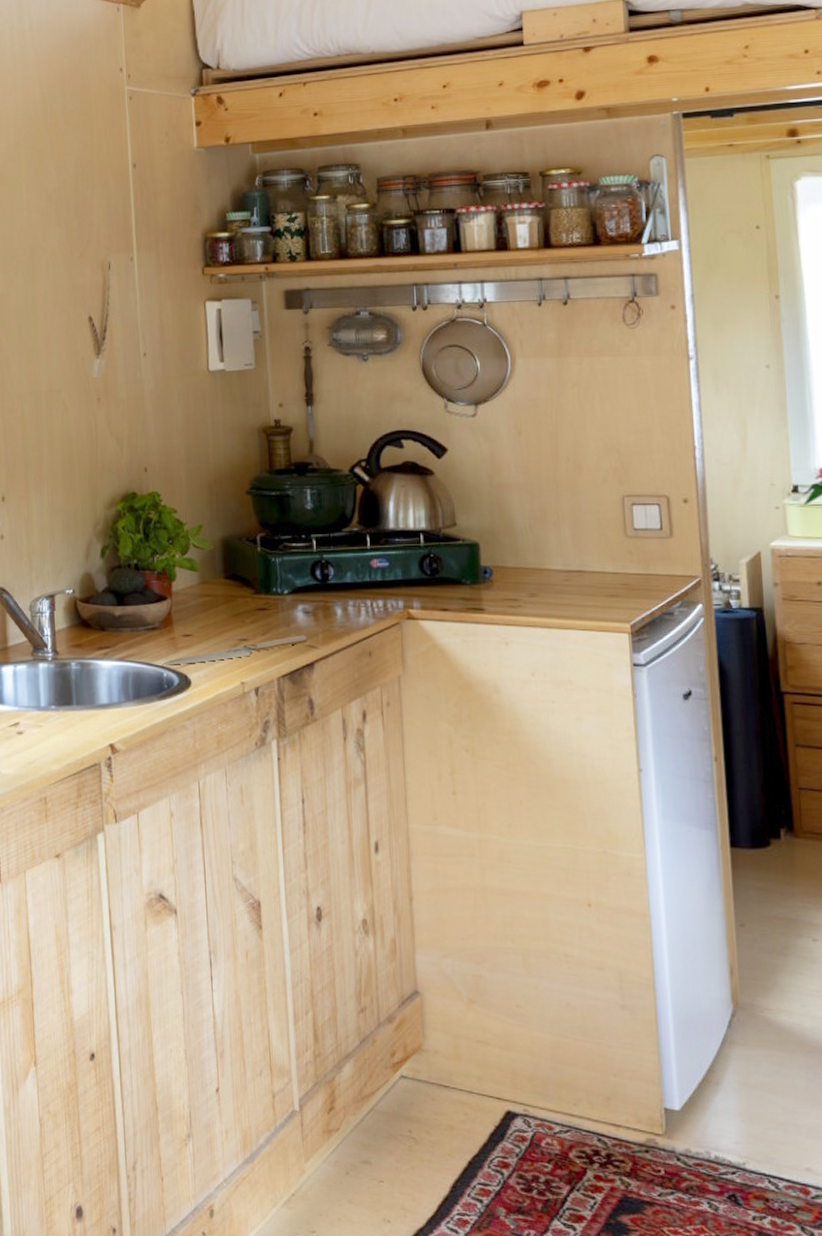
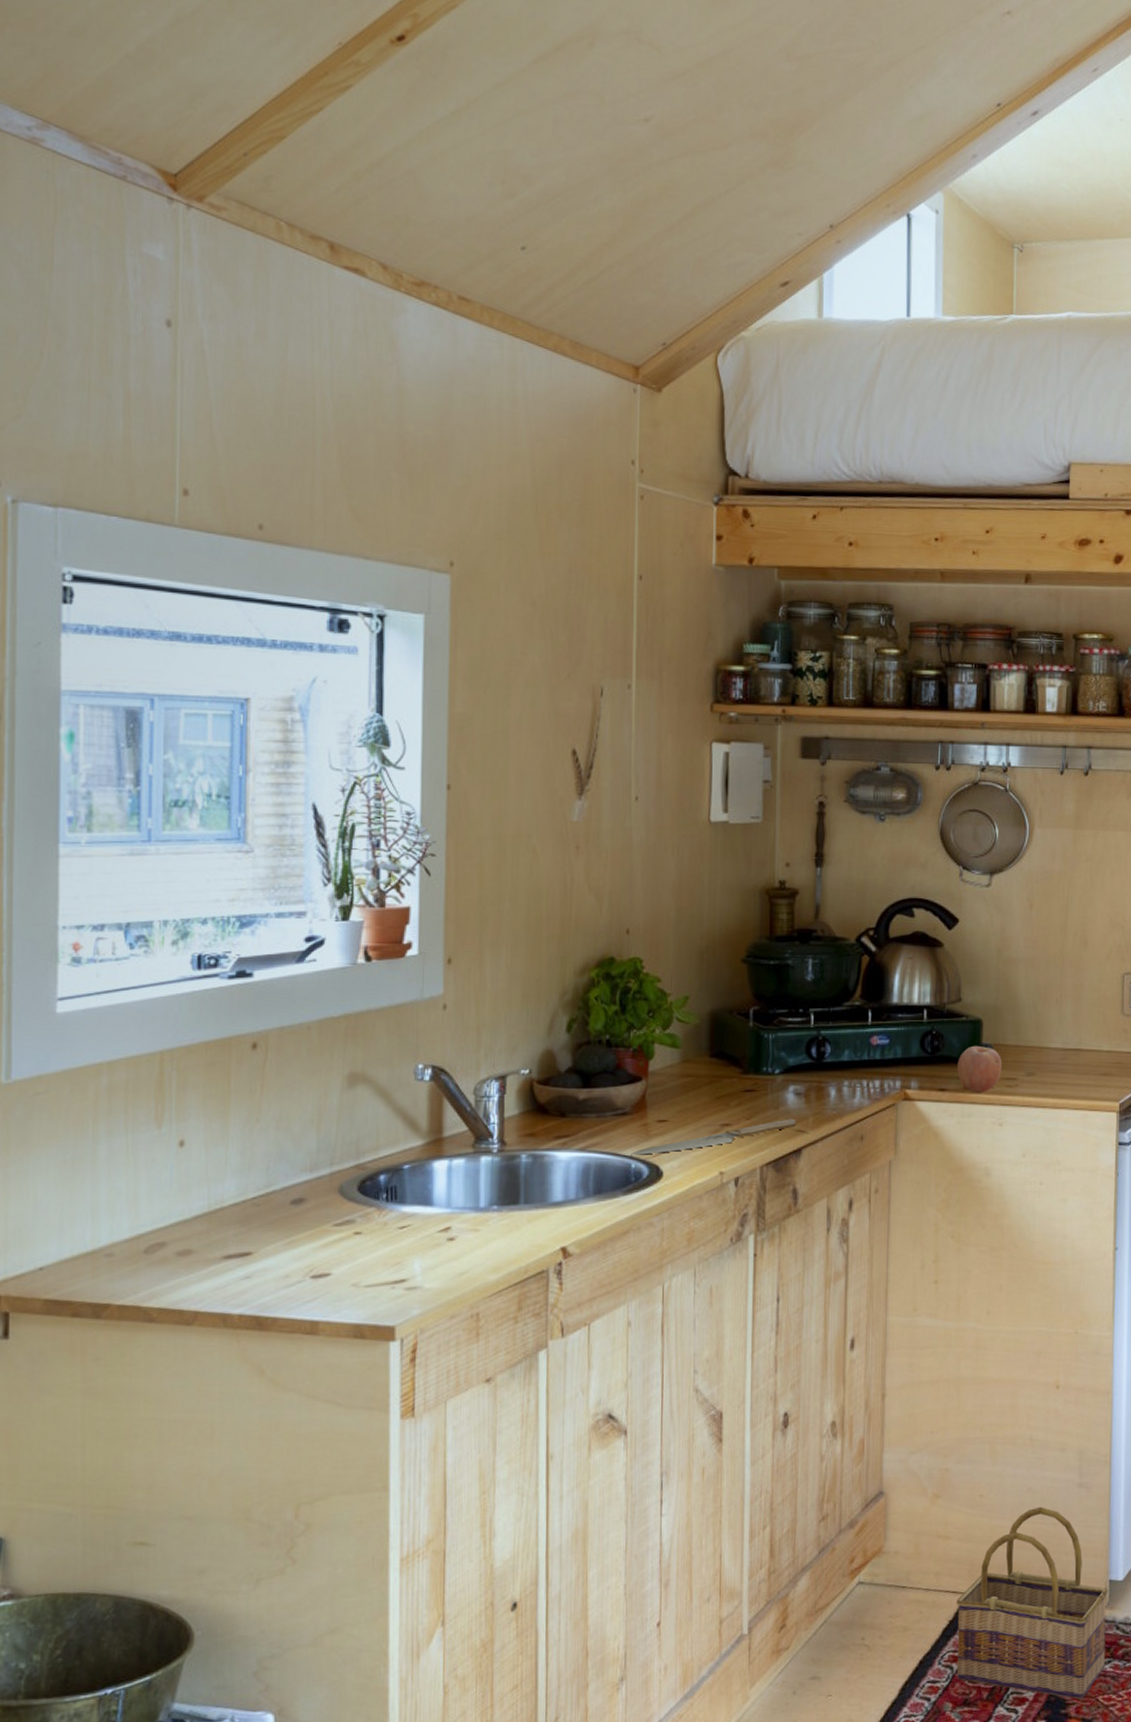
fruit: none [458,567,504,613] -> present [957,1045,1003,1093]
basket: none [500,1023,668,1228] -> present [955,1506,1108,1700]

